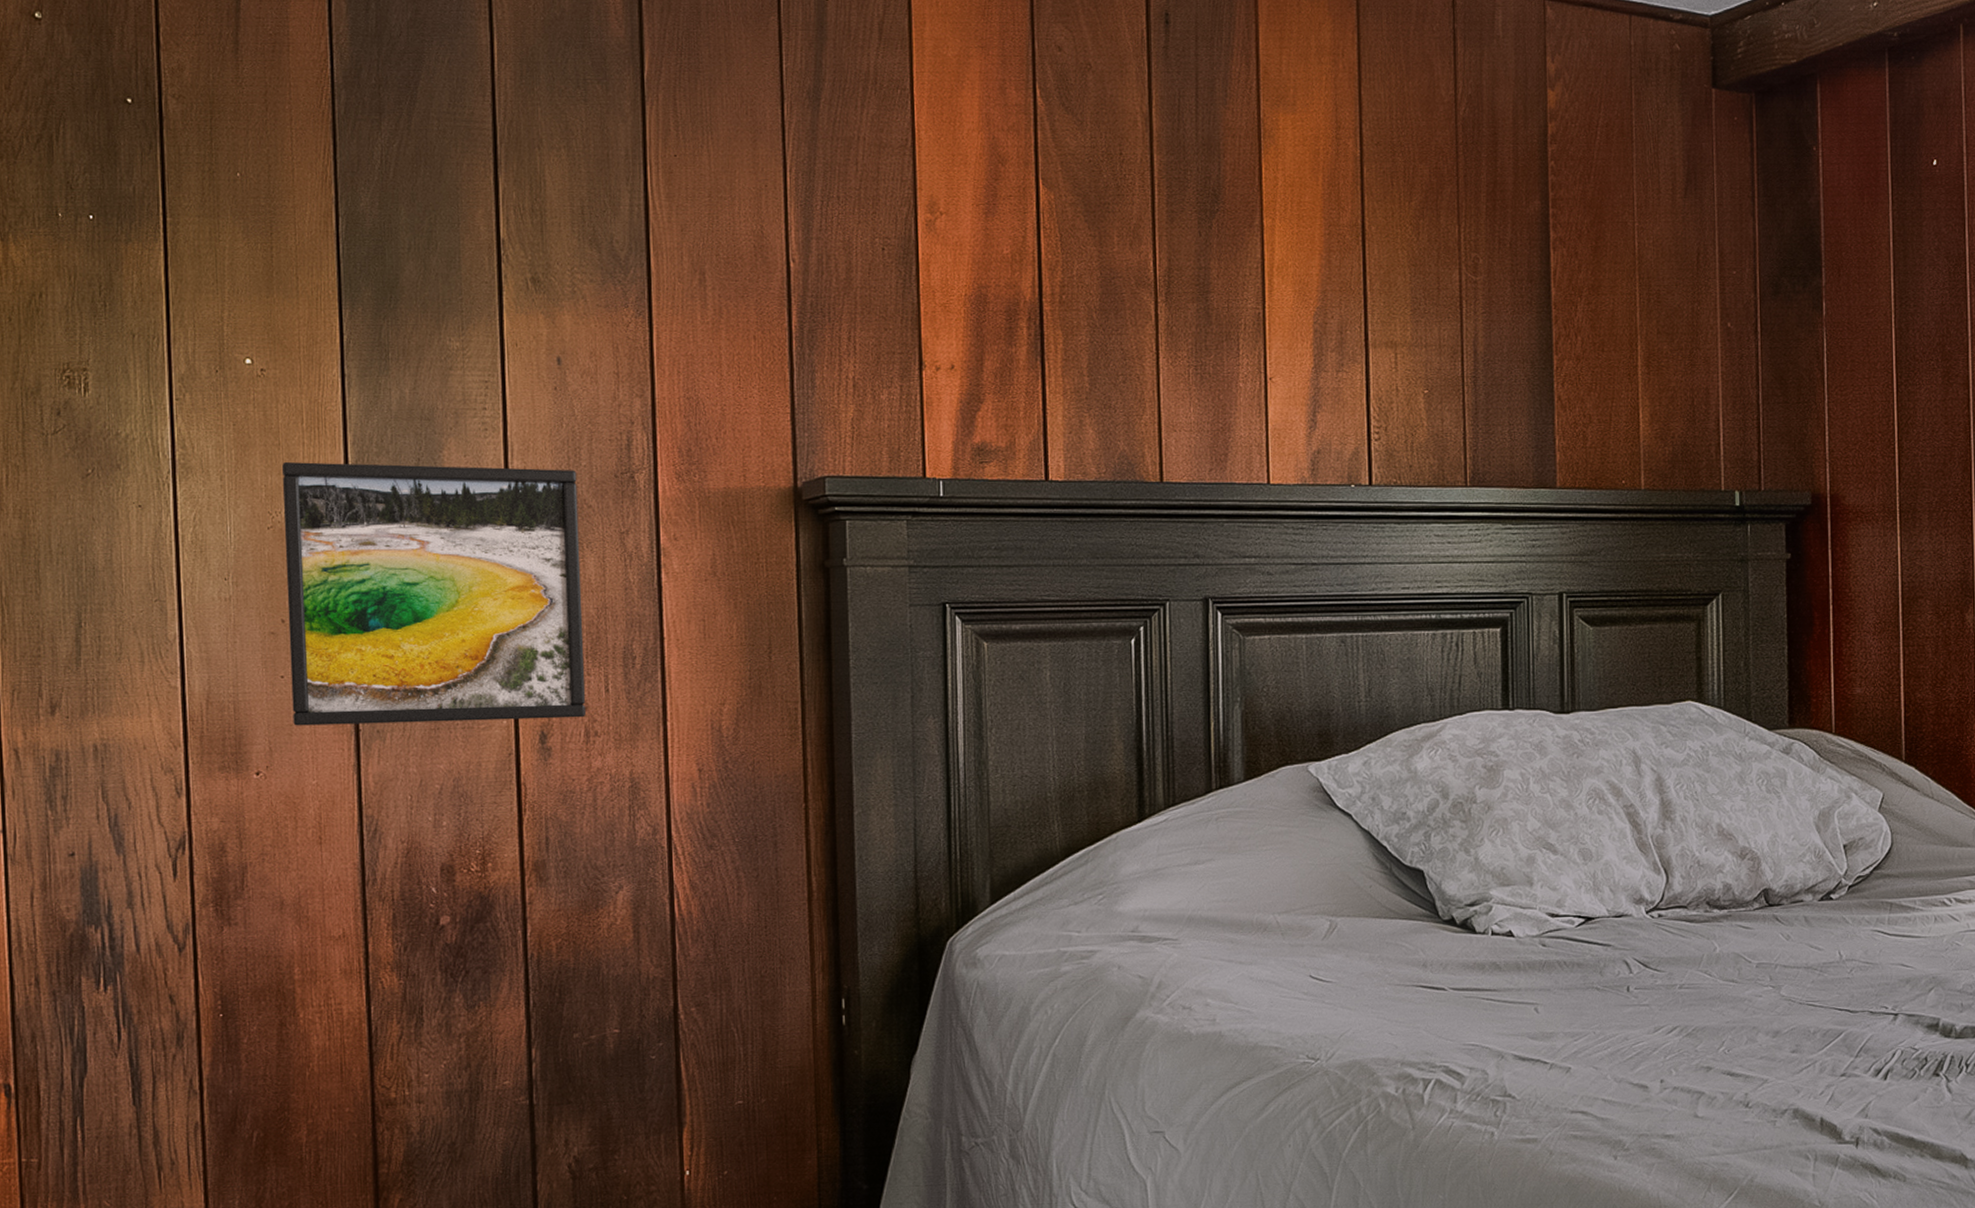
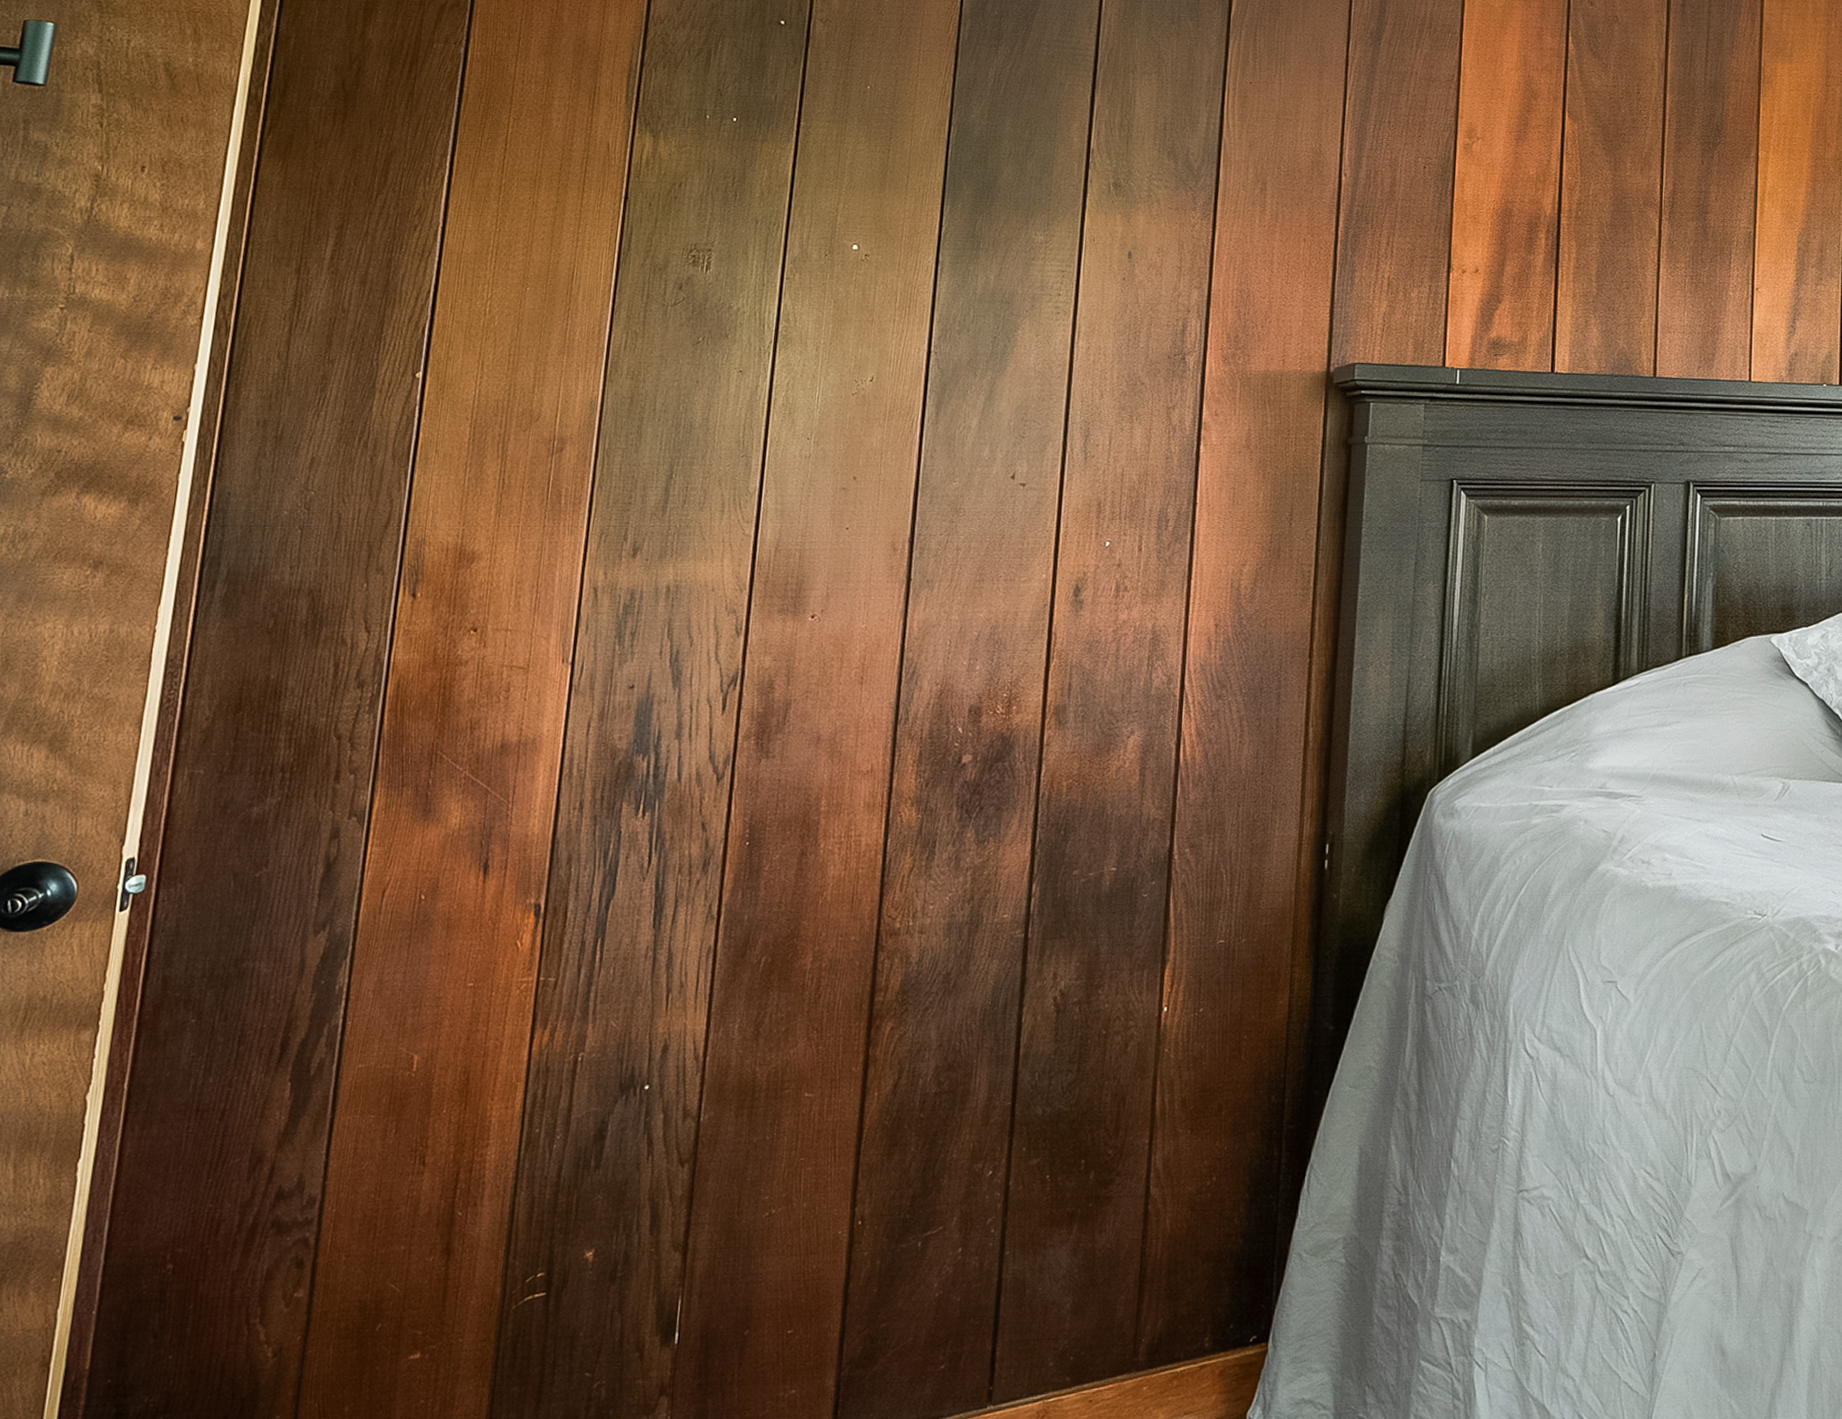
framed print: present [281,461,586,726] -> none [851,336,1134,574]

